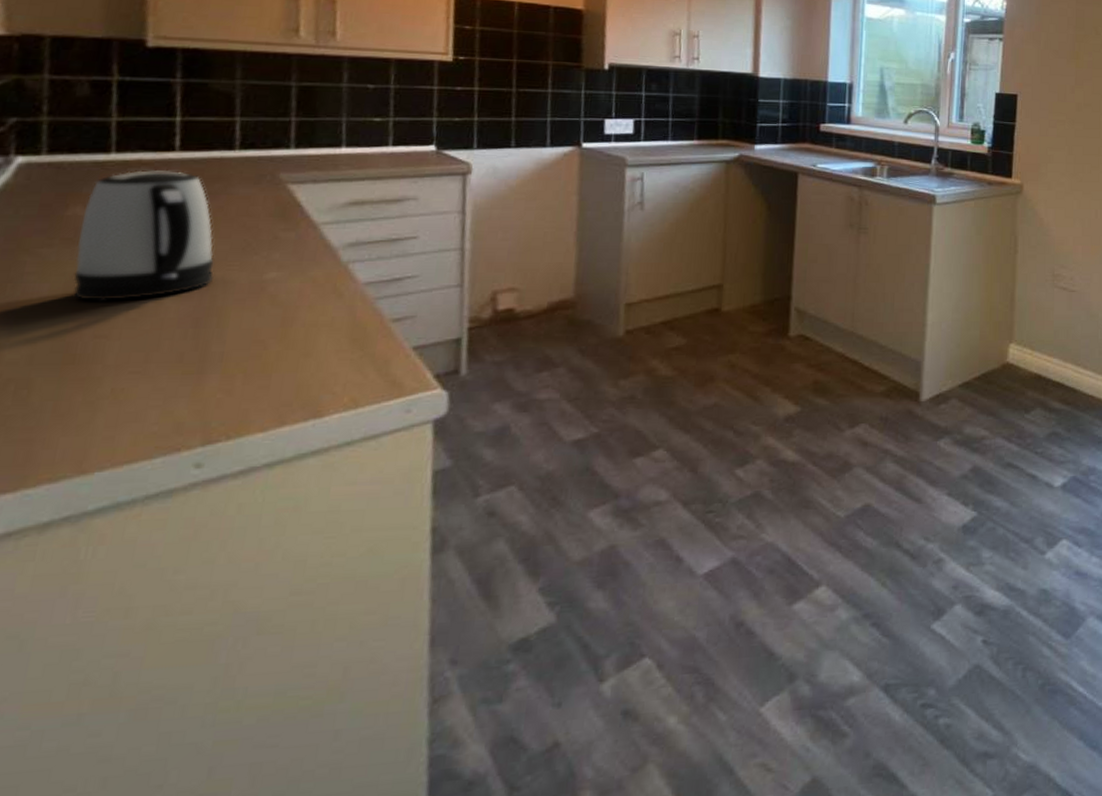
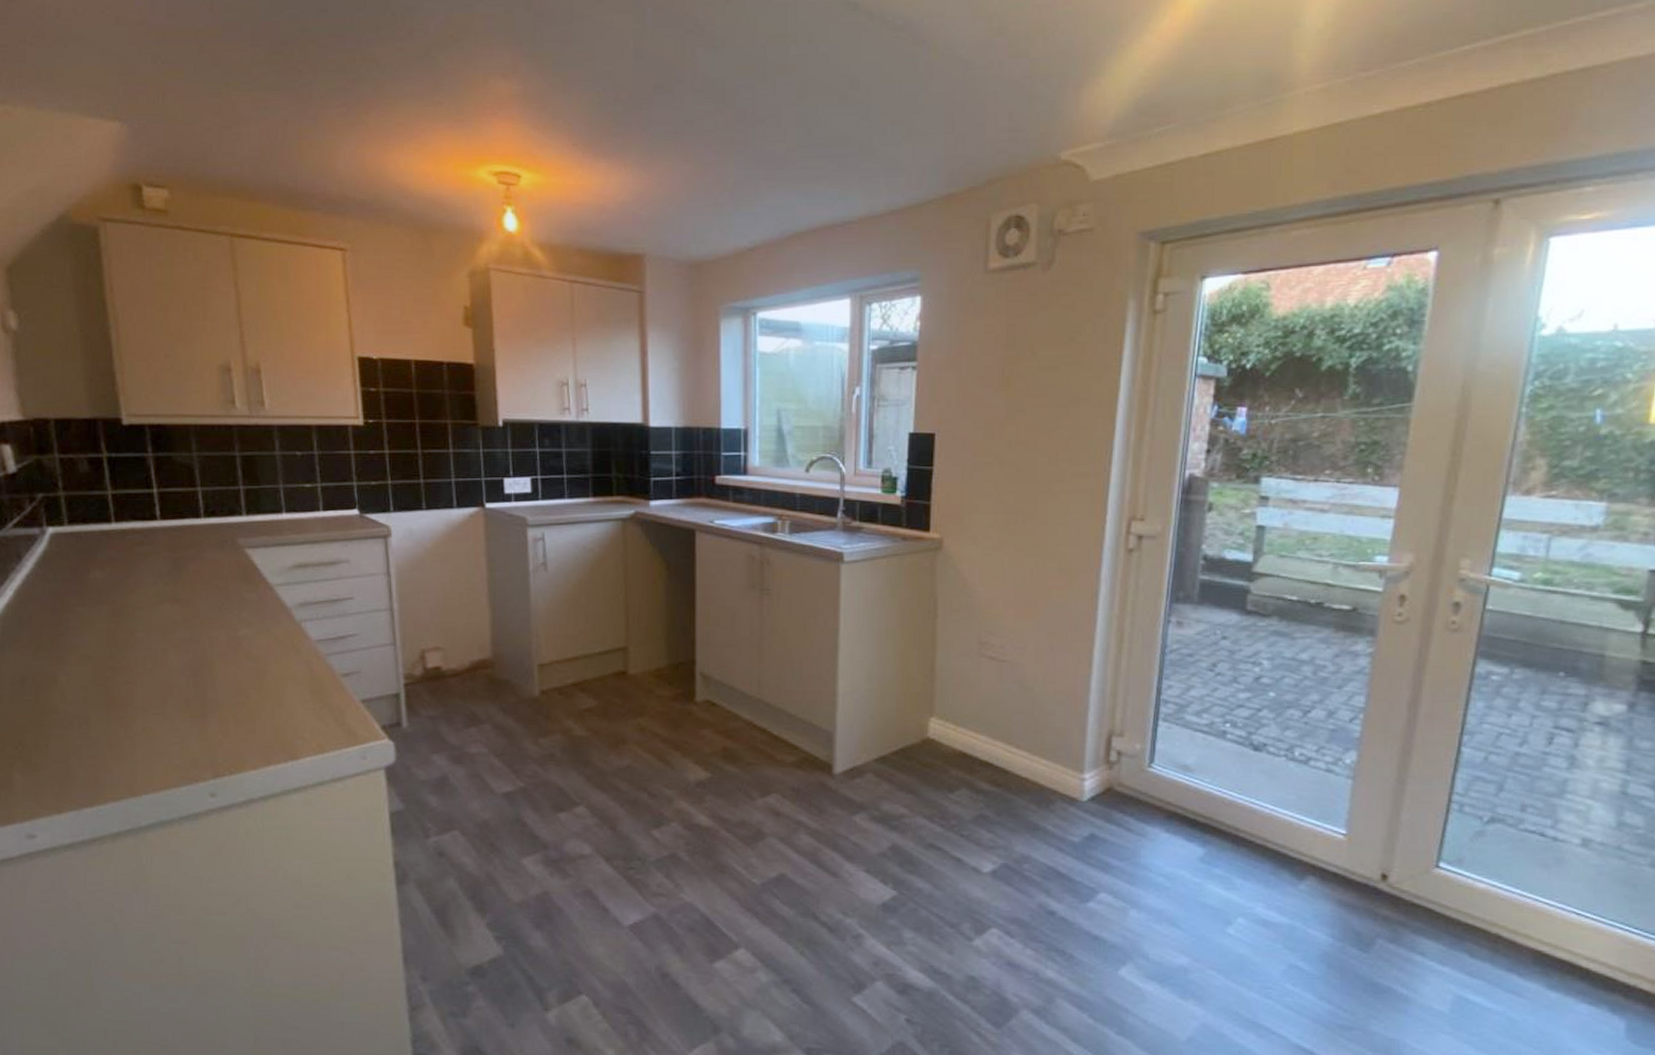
kettle: present [73,170,214,302] -> none [101,538,201,653]

